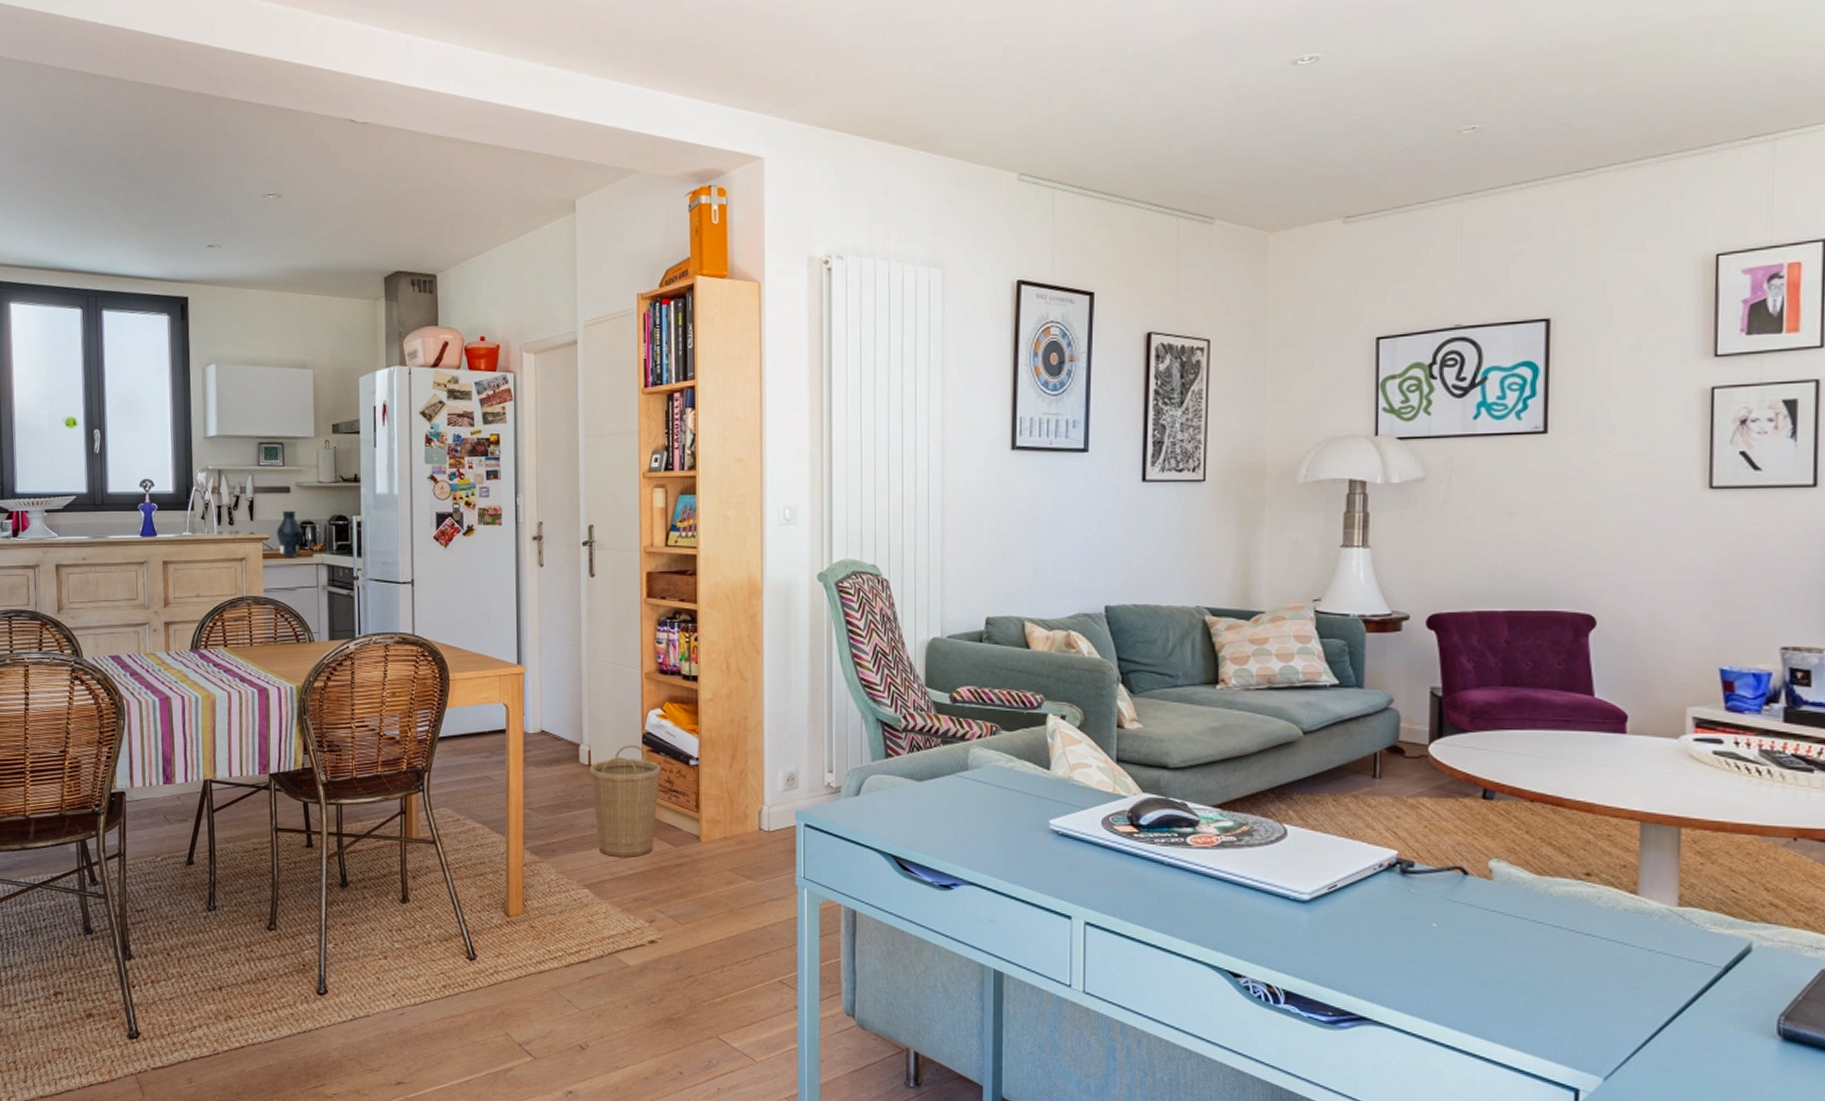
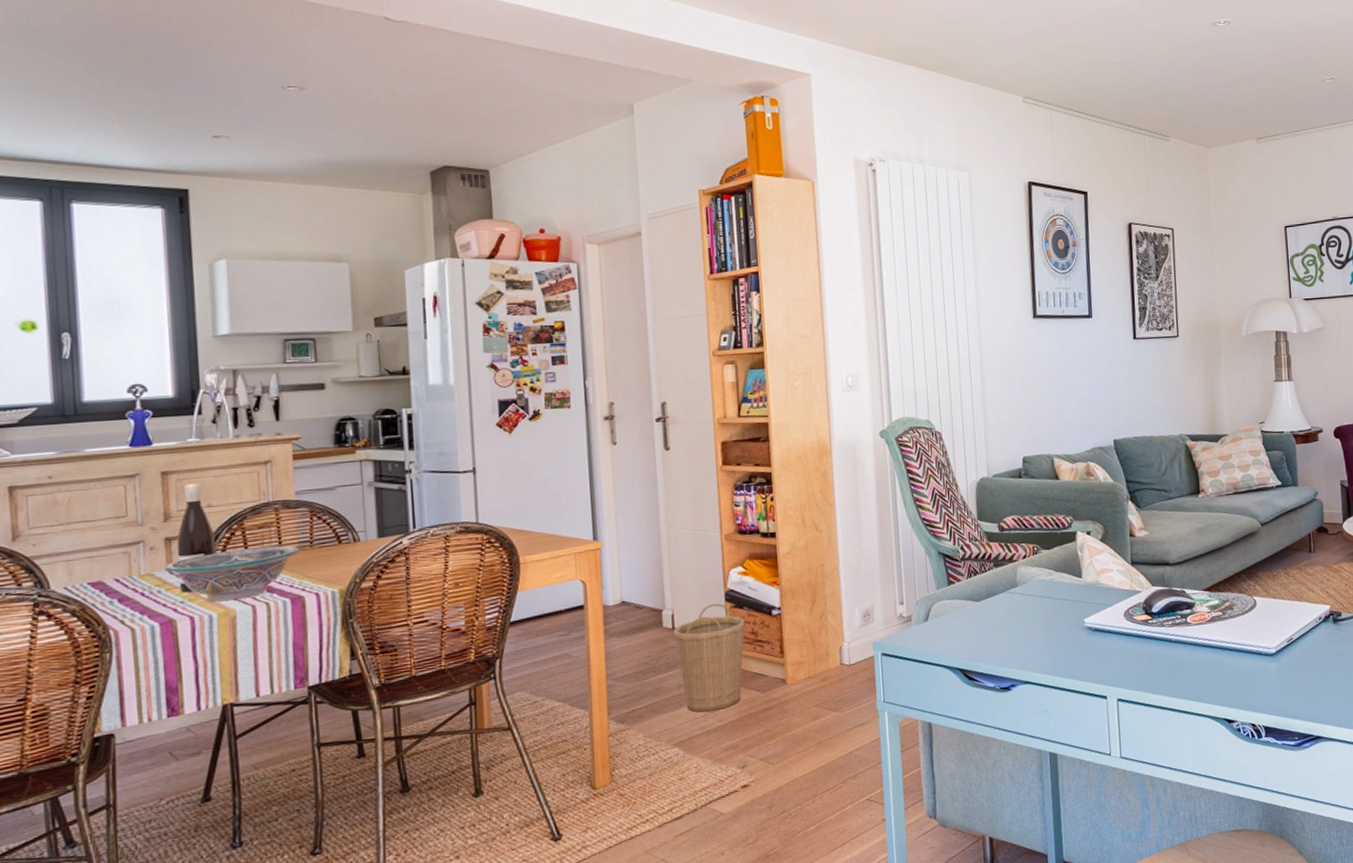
bowl: none [164,638,266,686] -> present [164,545,300,602]
bottle: none [173,574,202,673] -> present [177,483,216,593]
vase: present [276,510,303,559] -> none [308,408,343,458]

